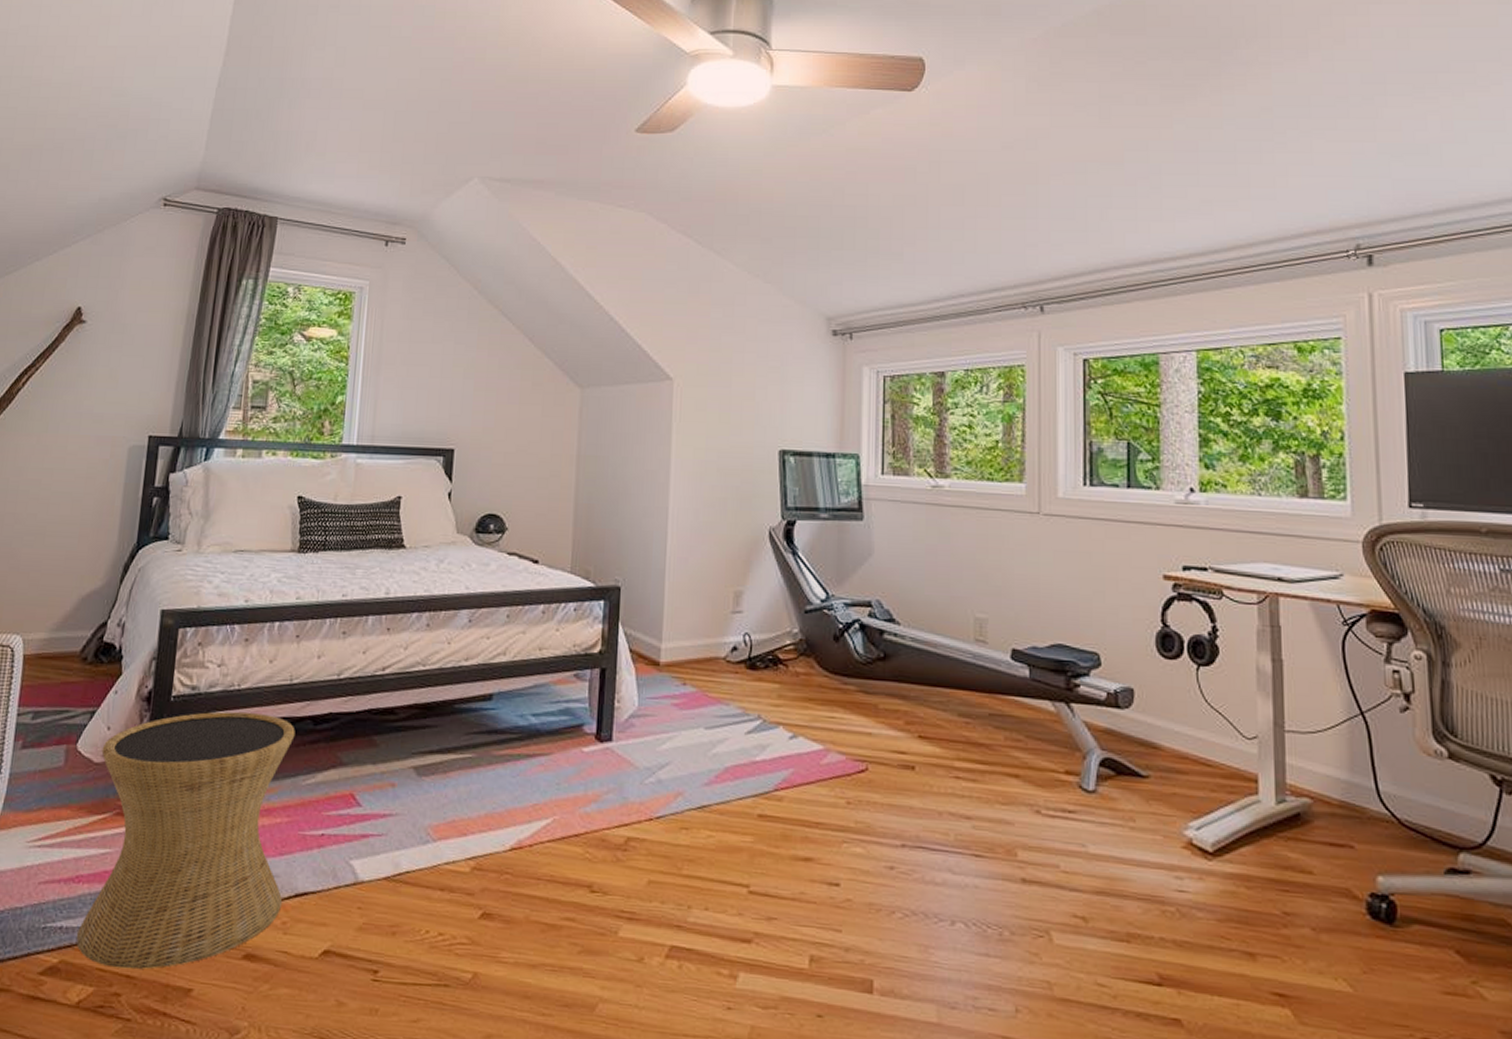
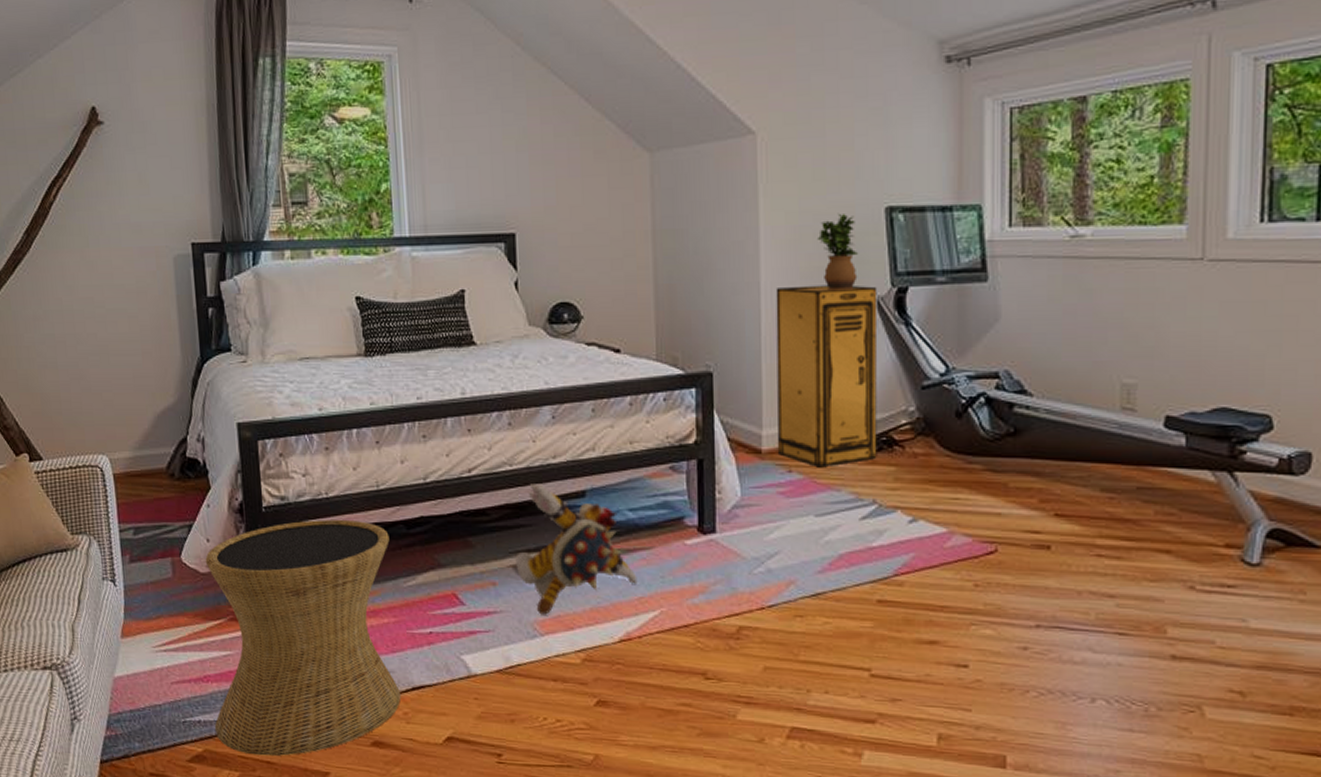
plush toy: none [417,685,534,820] -> present [515,484,638,615]
storage cabinet: none [674,513,770,682] -> present [775,285,878,468]
potted plant: none [719,452,755,521] -> present [816,213,859,292]

